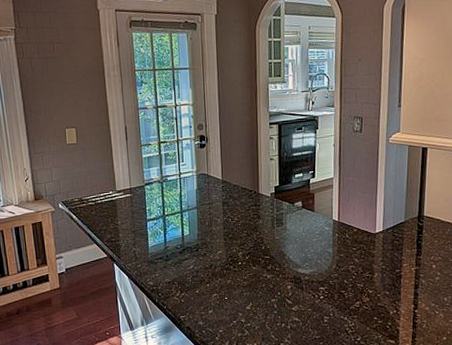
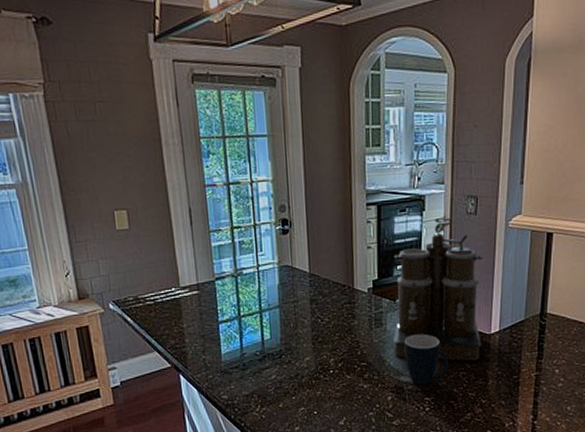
coffee maker: none [292,133,368,257] -> present [393,215,483,361]
mug: none [301,232,339,276] -> present [404,334,448,385]

